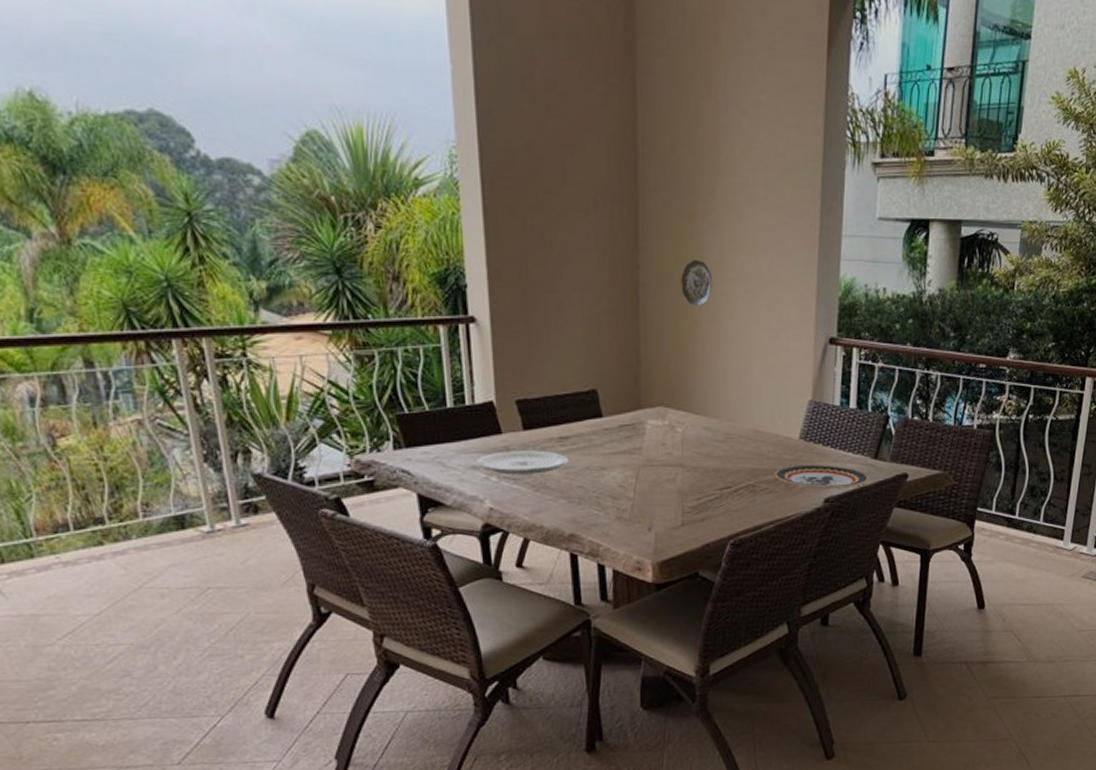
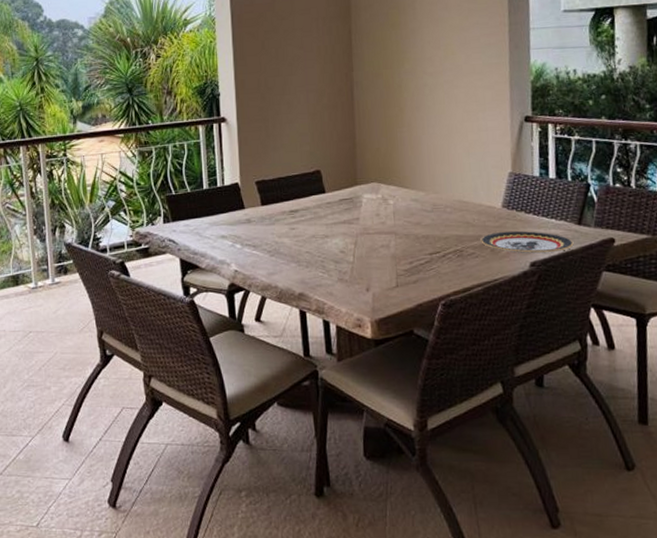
plate: present [476,450,569,475] -> none [225,222,299,243]
decorative plate: present [681,259,713,306] -> none [388,59,416,98]

